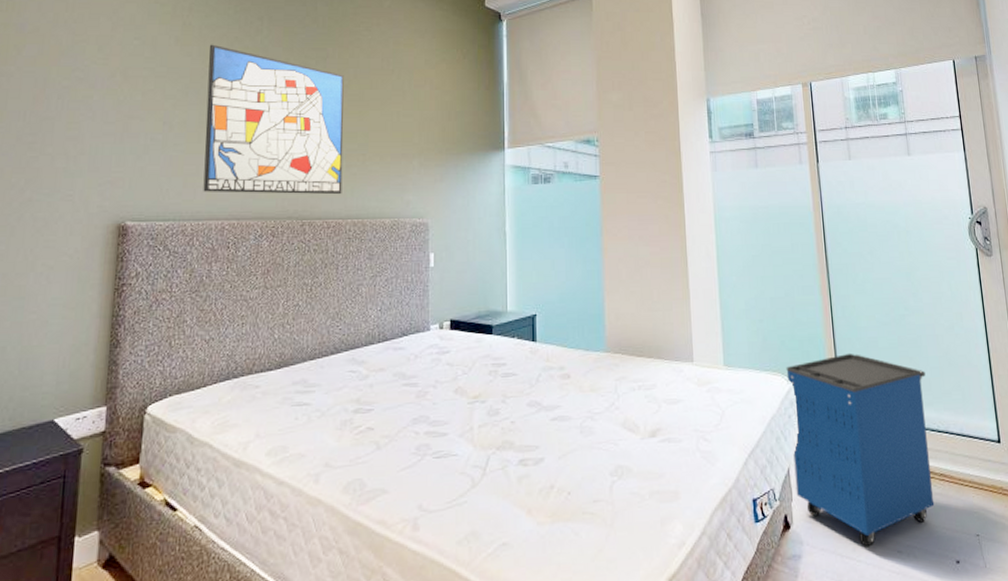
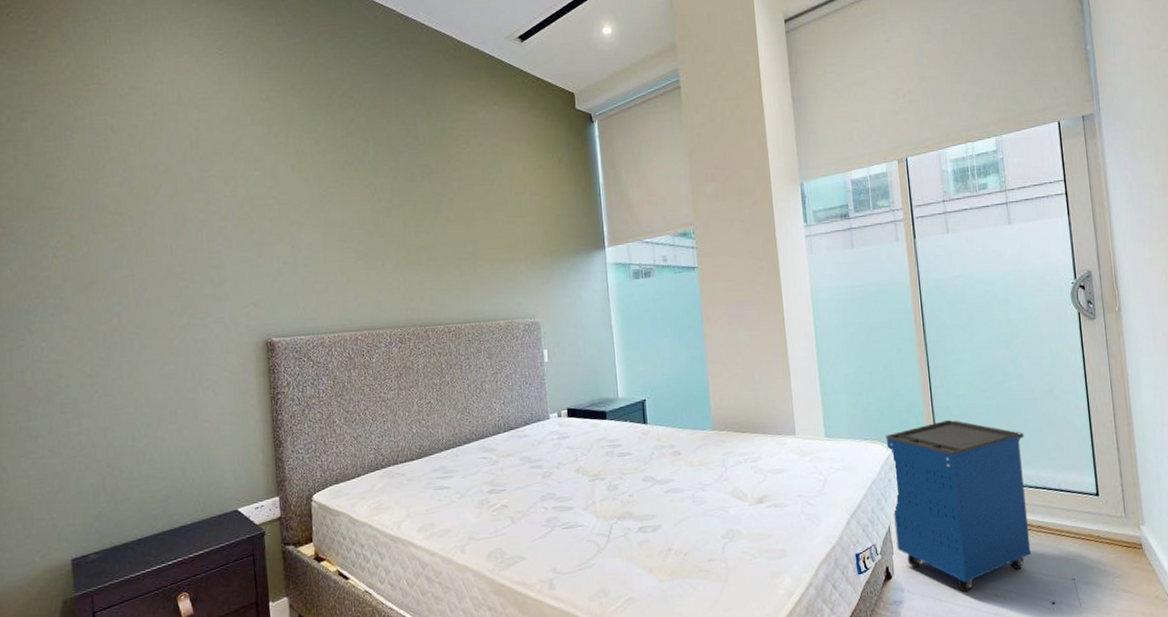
wall art: present [203,44,344,195] -> none [323,169,458,307]

